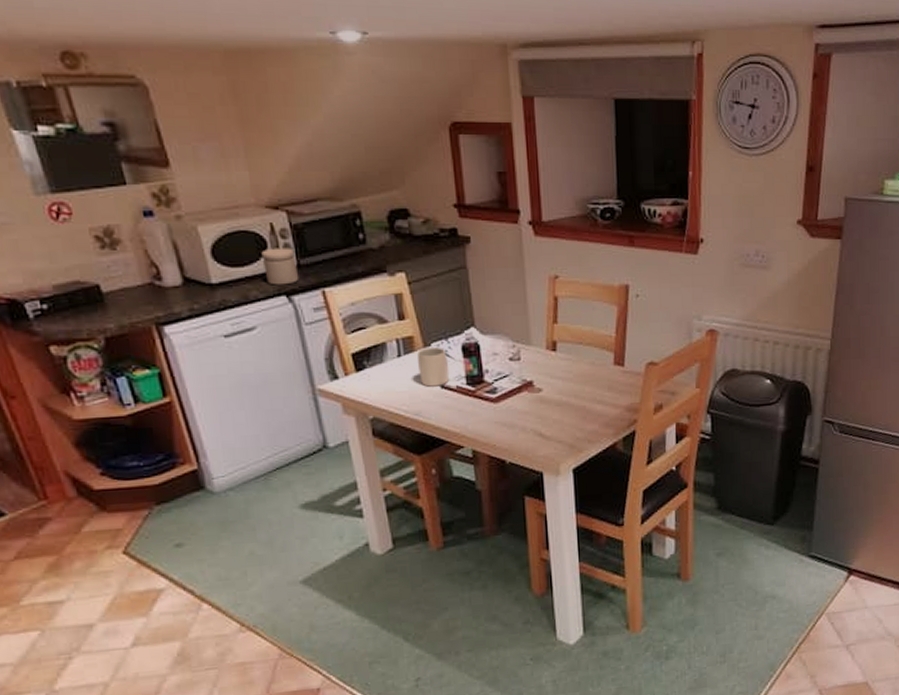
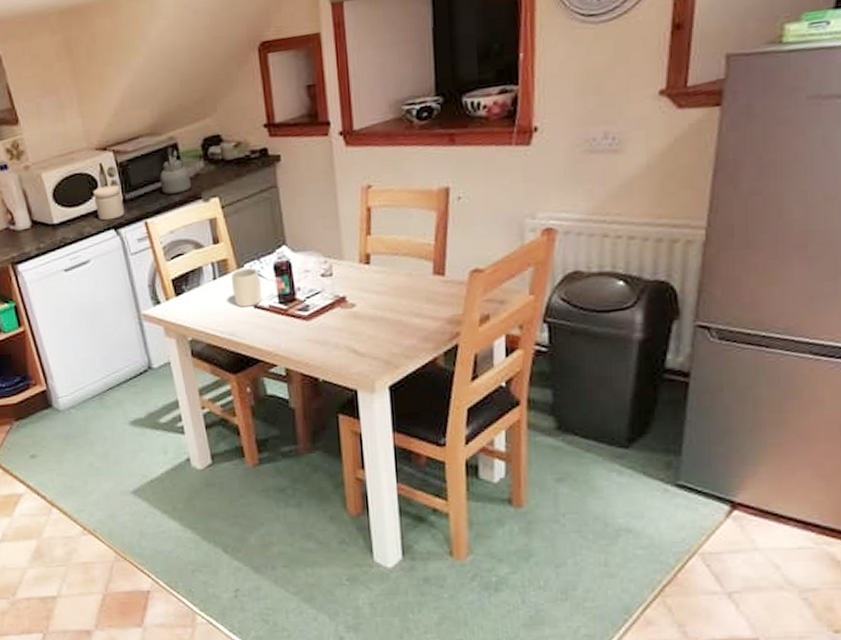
kettle: none [340,215,376,265] -> present [160,147,192,195]

